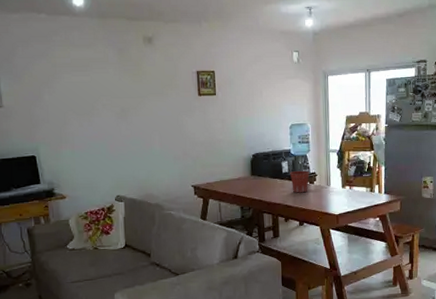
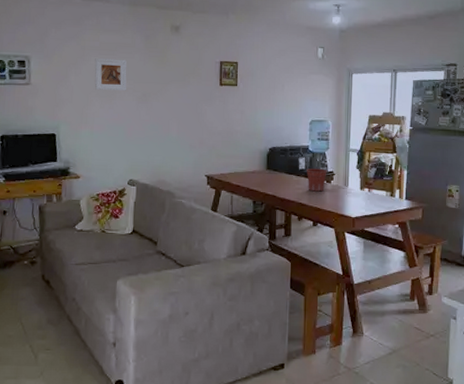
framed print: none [68,75,104,108] -> present [94,58,127,91]

